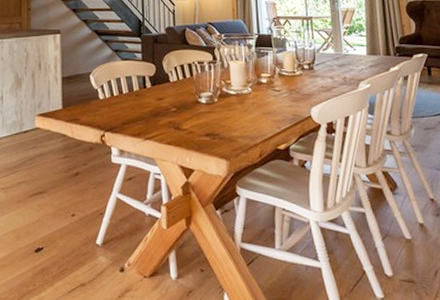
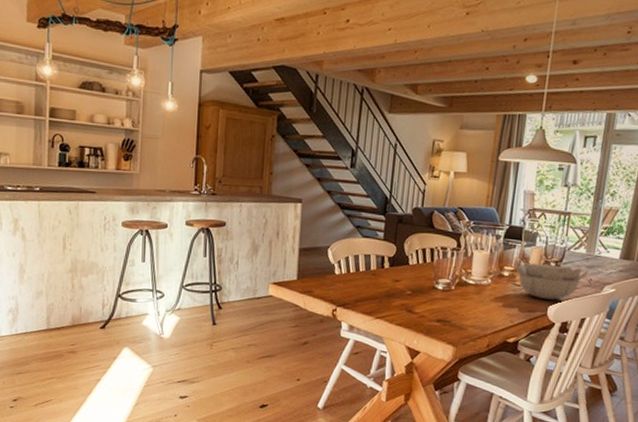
decorative bowl: none [272,67,341,101] -> present [516,262,588,300]

